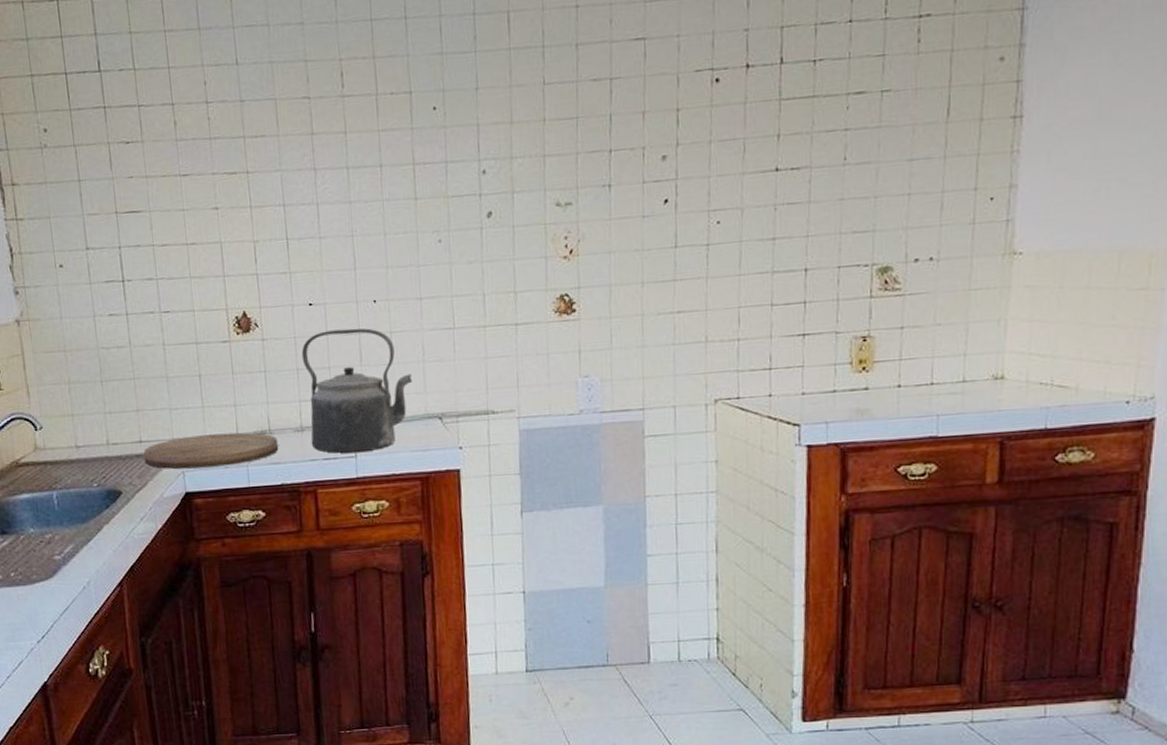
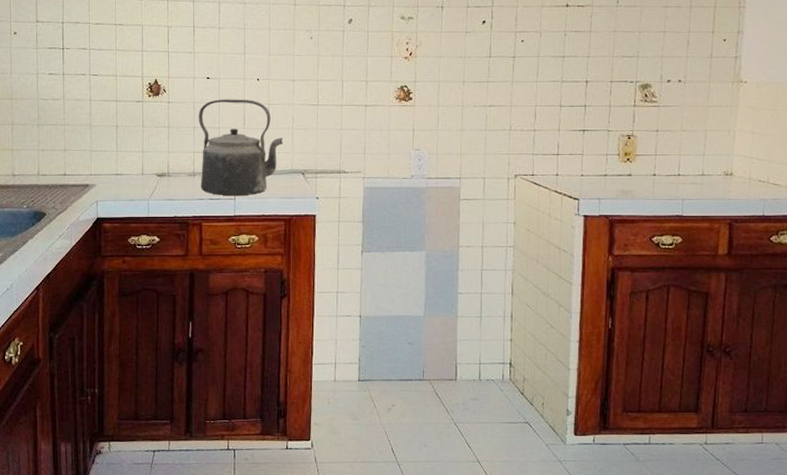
cutting board: present [143,432,279,469] -> none [66,173,174,199]

